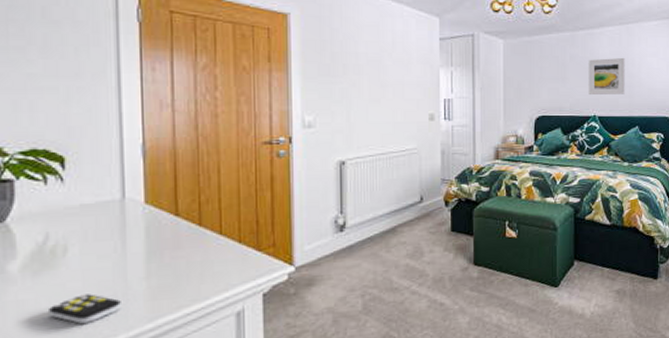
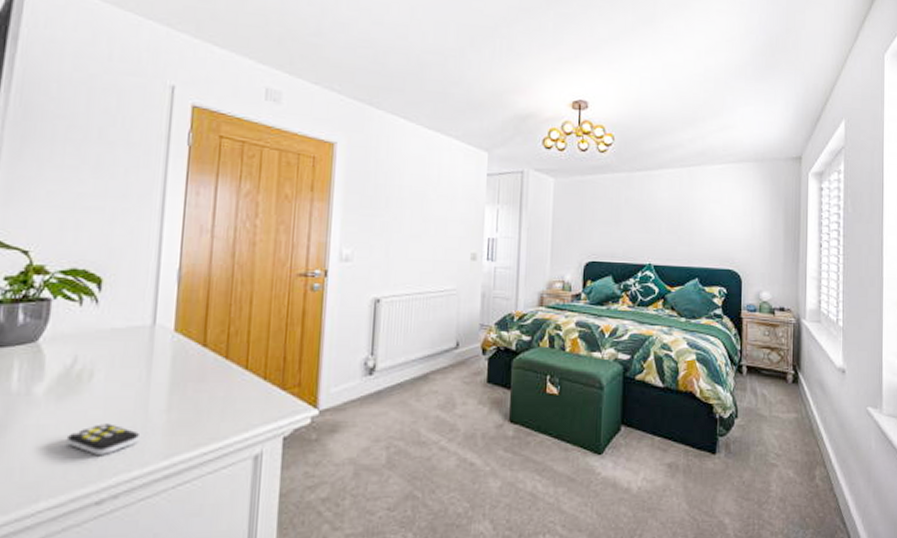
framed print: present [588,57,625,94] -> none [644,202,685,243]

